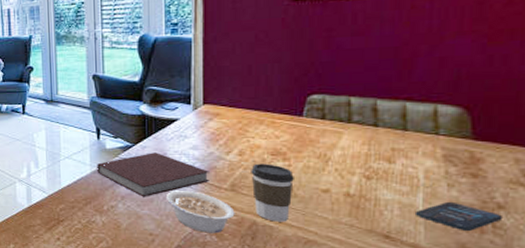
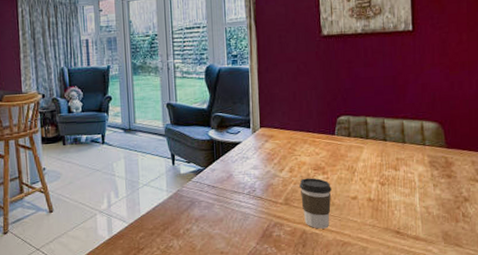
notebook: present [97,153,209,197] -> none [173,174,268,218]
legume: present [167,191,235,234] -> none [234,208,289,246]
smartphone: present [414,201,504,231] -> none [414,198,469,221]

